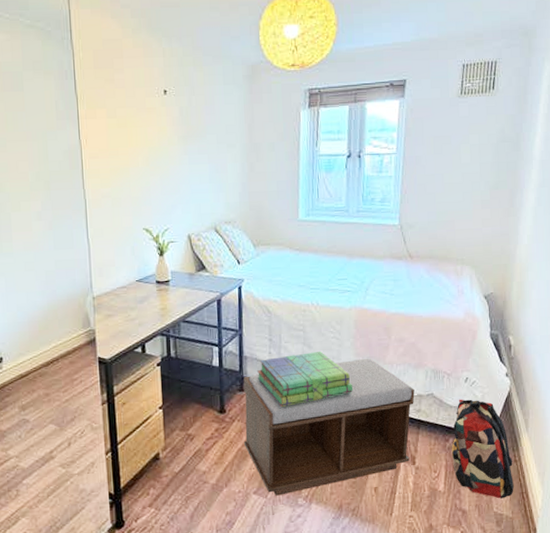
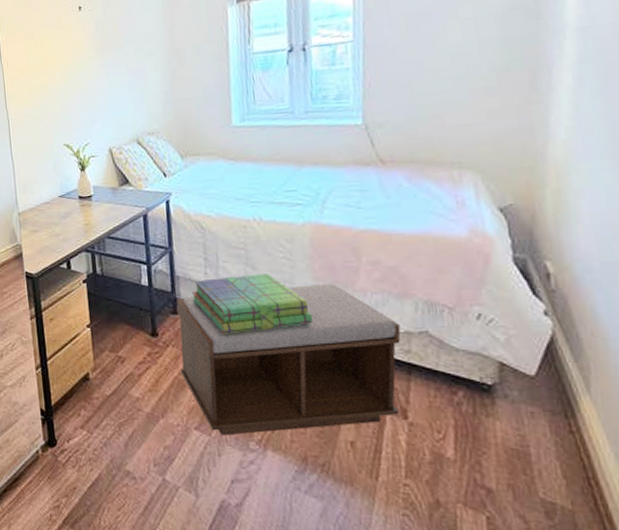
backpack: present [451,399,514,499] -> none [461,341,573,482]

